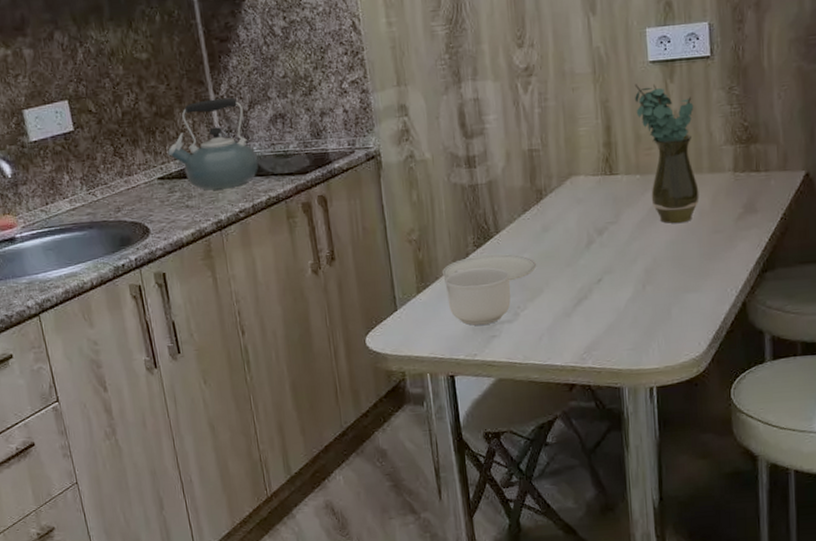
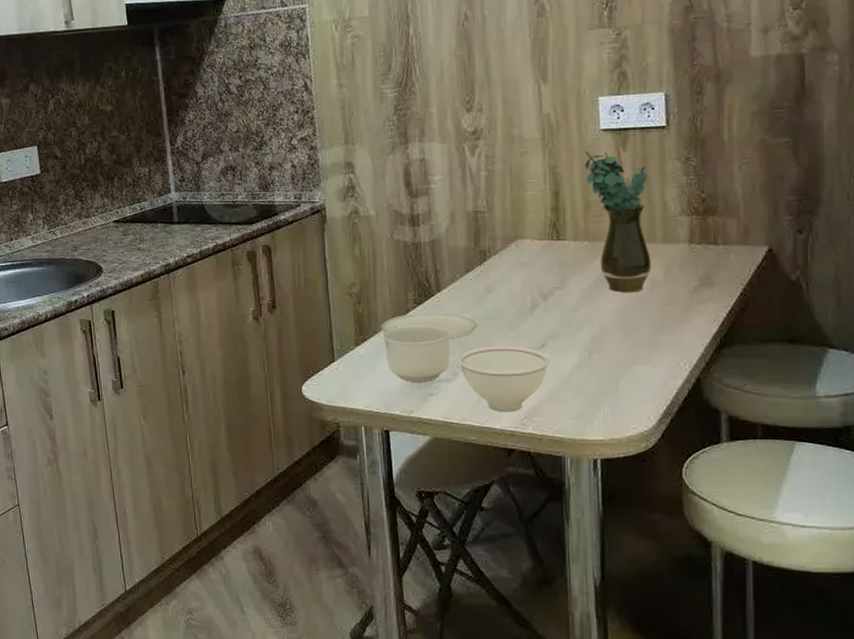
kettle: present [167,97,259,191] -> none [123,149,208,235]
bowl: none [518,282,606,349] -> present [458,346,550,412]

